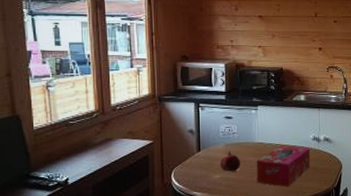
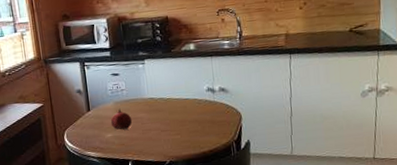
tissue box: present [256,145,310,187] -> none [147,98,206,143]

